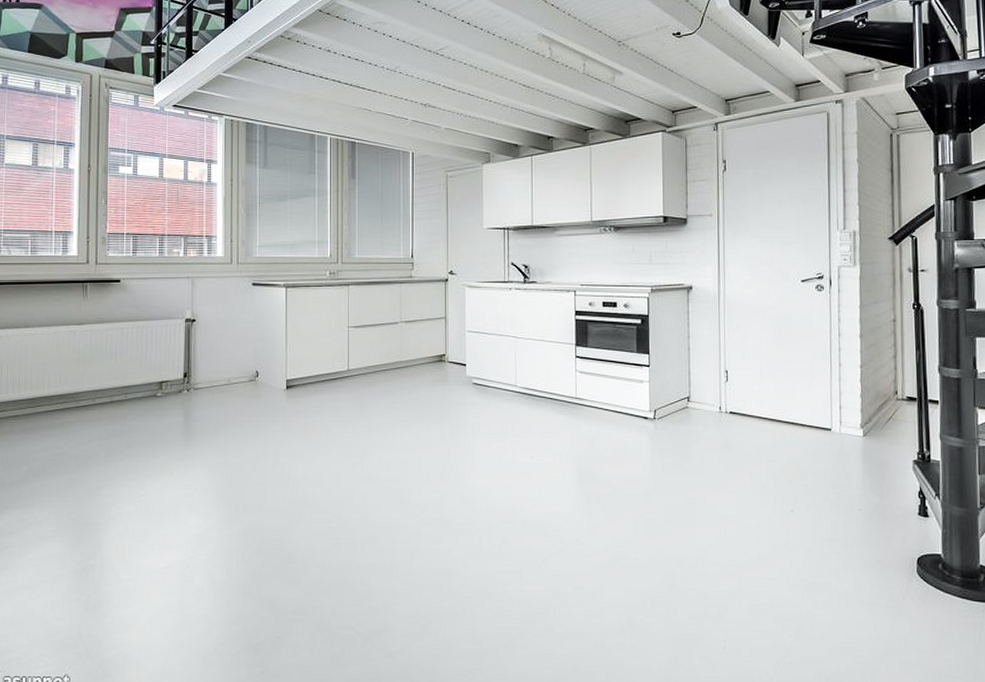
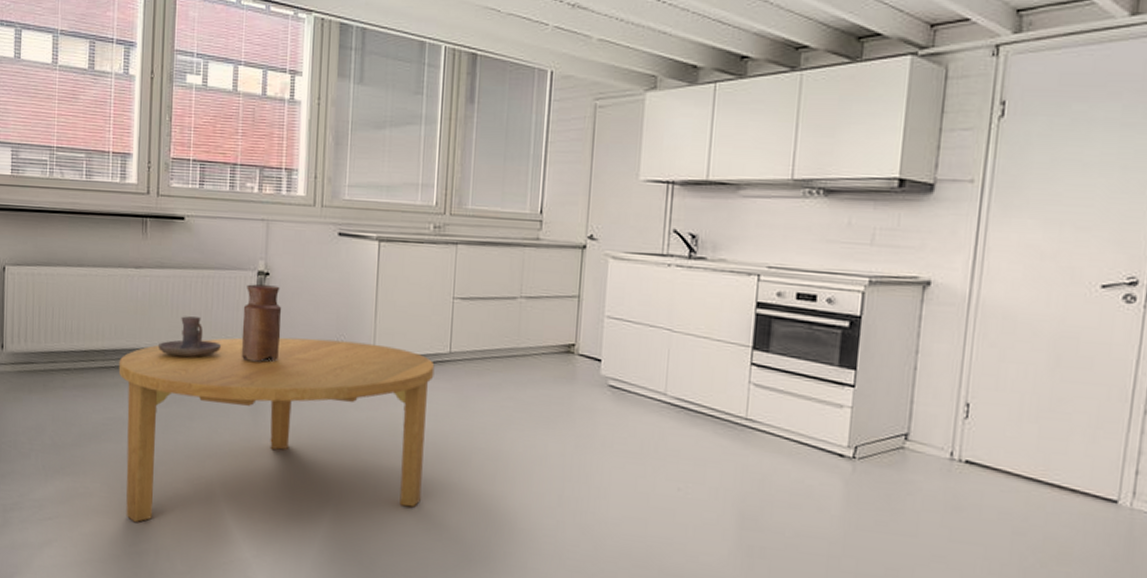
dining table: none [63,369,337,542] -> present [118,337,435,522]
candle holder: none [99,361,156,395] -> present [157,316,222,358]
vase: none [173,330,208,393] -> present [241,284,282,362]

